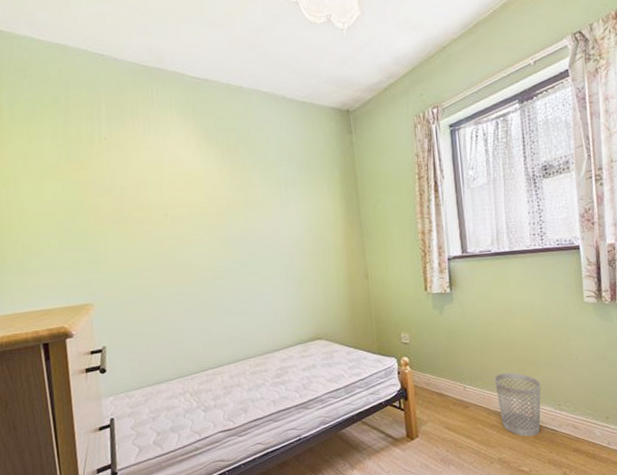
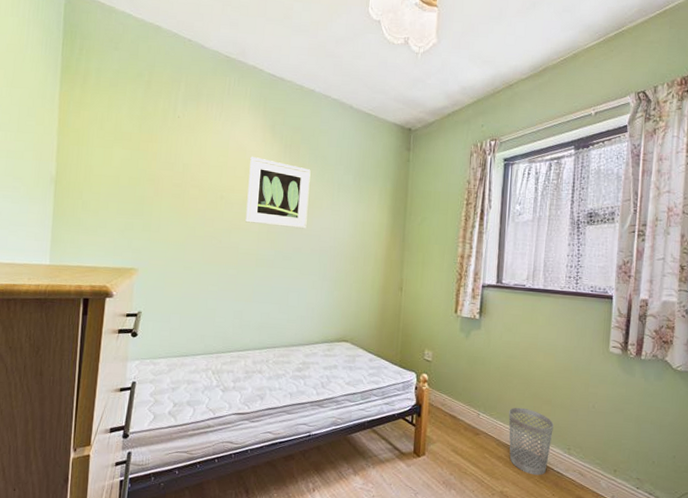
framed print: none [188,166,260,236] -> present [245,156,311,229]

